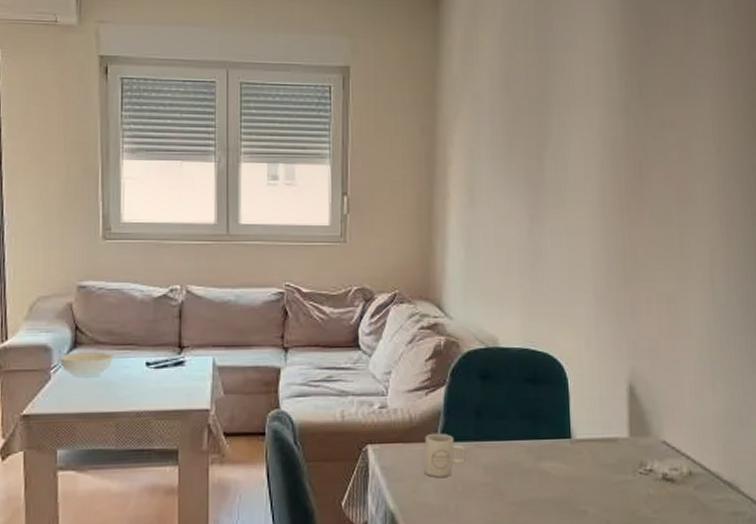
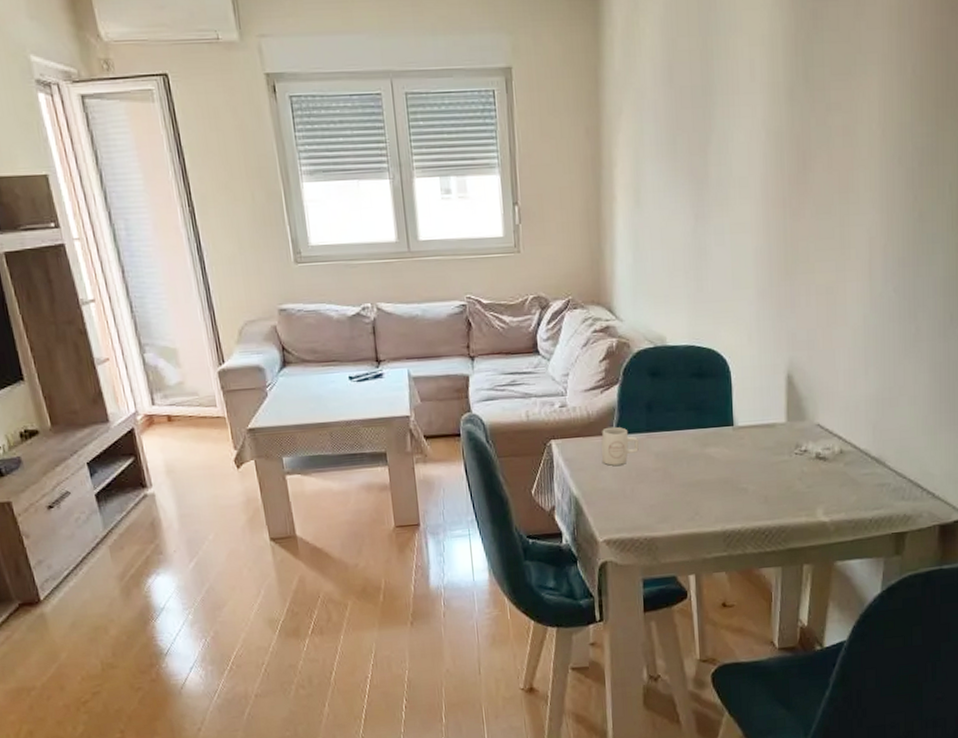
bowl: present [60,351,114,378] -> none [272,369,320,394]

